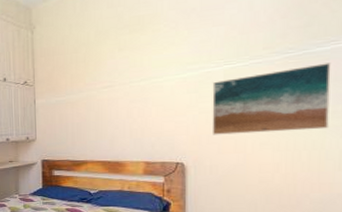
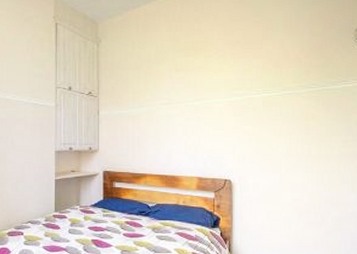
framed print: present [212,62,331,135] -> none [254,99,343,156]

